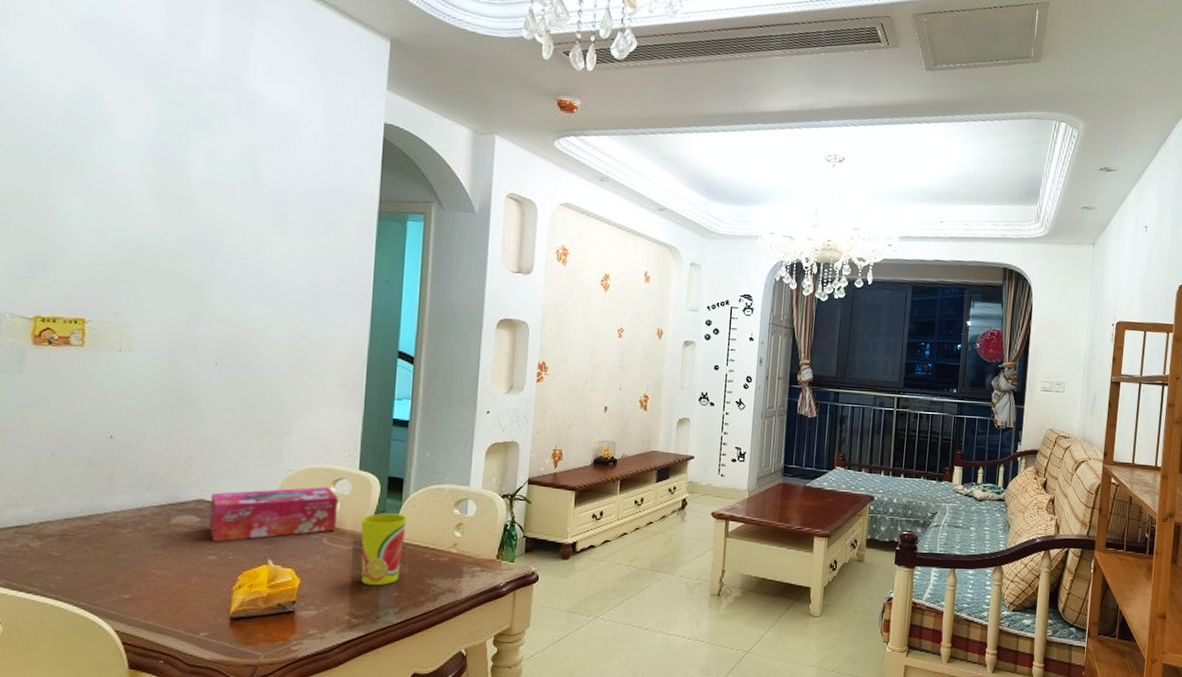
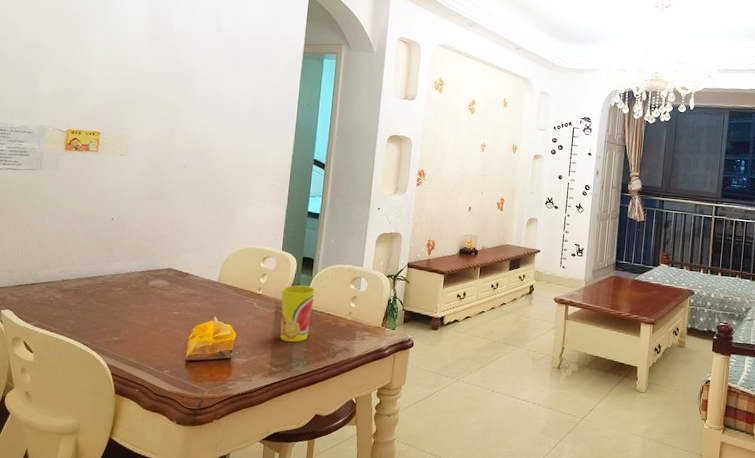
tissue box: present [208,486,338,542] -> none [174,262,266,301]

